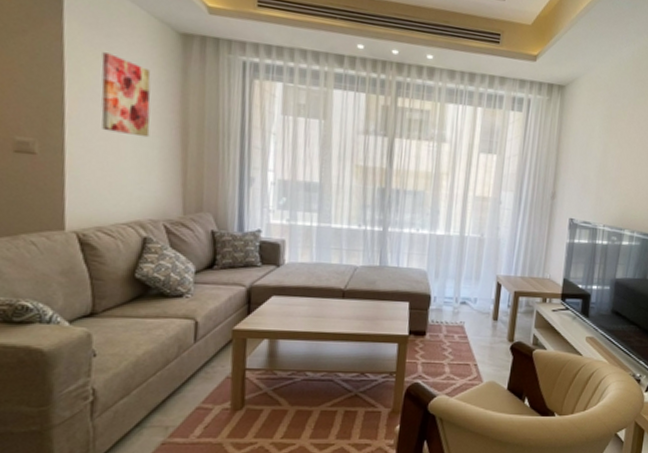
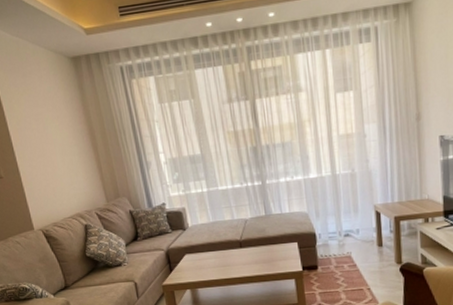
wall art: present [101,52,151,138] -> none [24,89,70,150]

